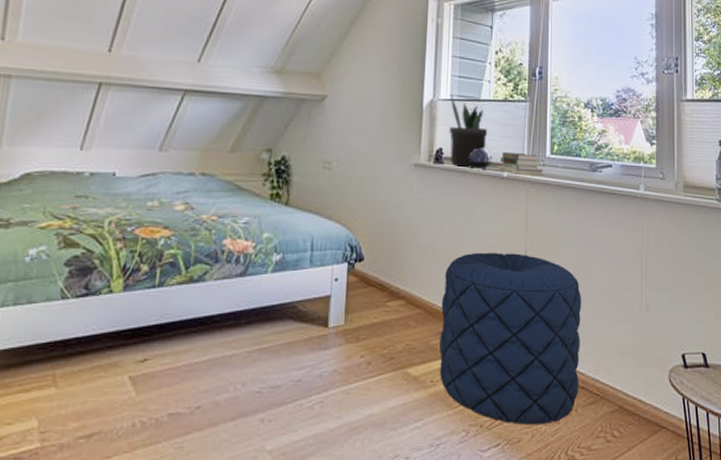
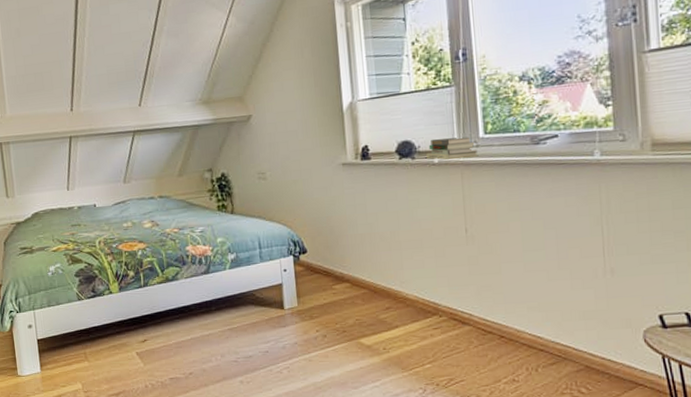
pouf: present [439,252,582,425] -> none [385,232,538,383]
planter: present [448,94,491,169] -> none [369,90,420,161]

